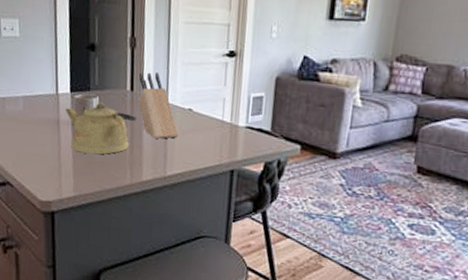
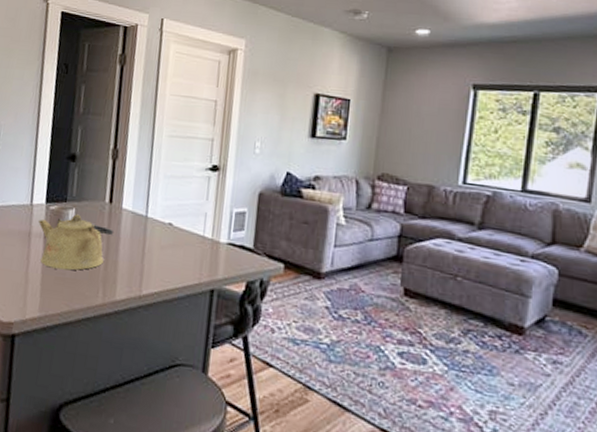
knife block: present [138,72,179,139] -> none [117,184,157,255]

